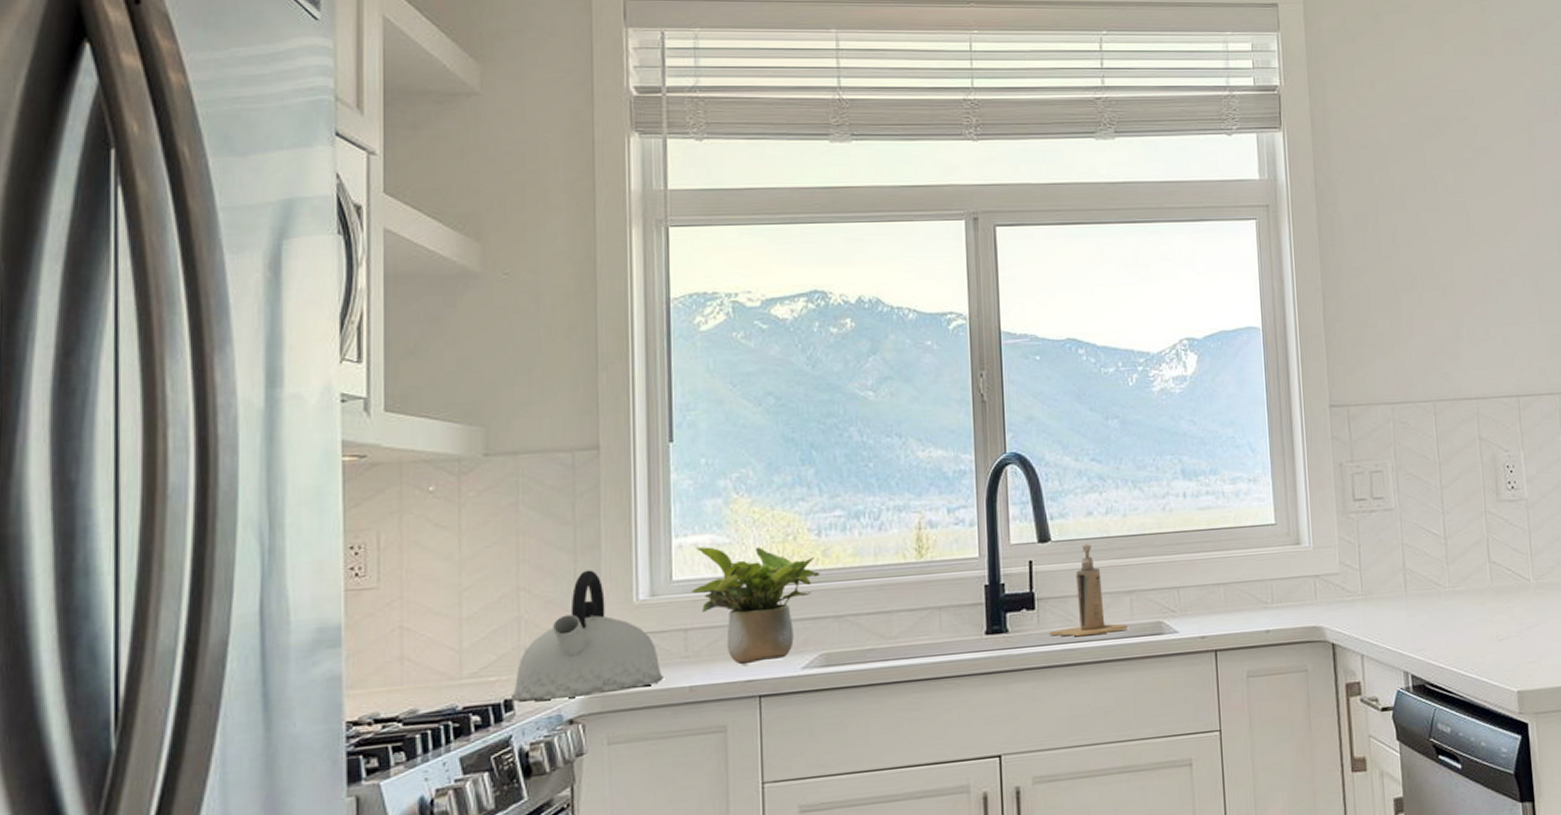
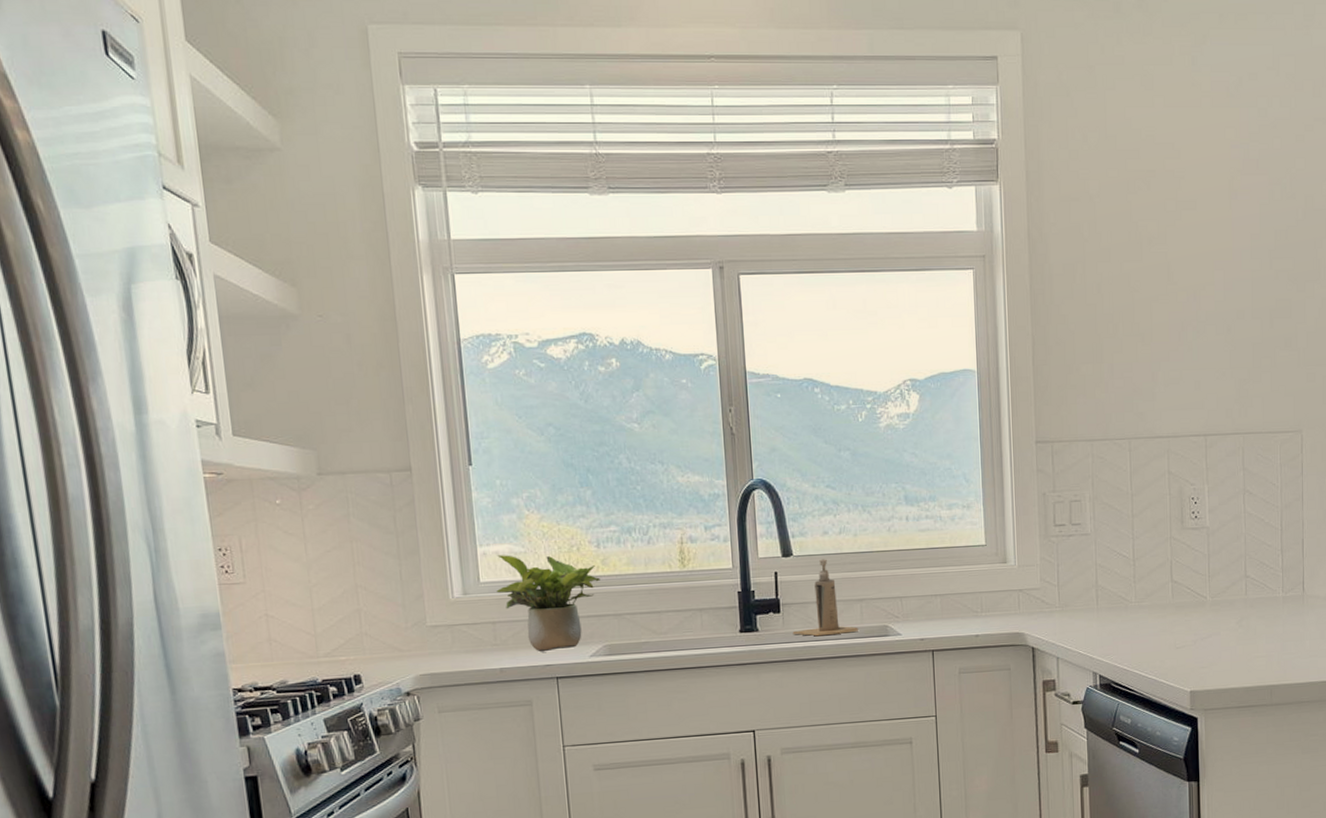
kettle: present [512,570,665,702] -> none [359,572,480,677]

